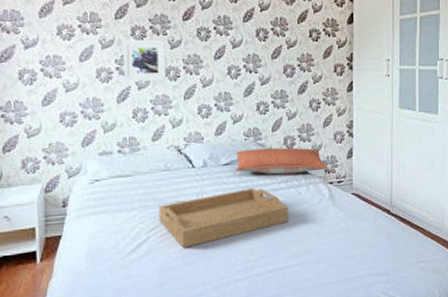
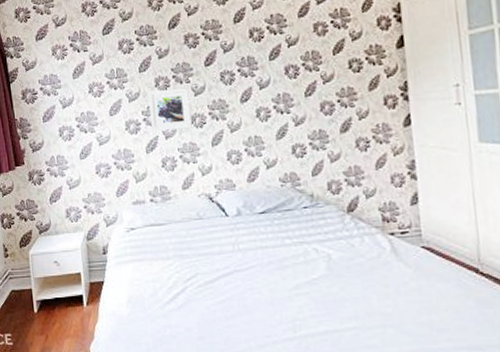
serving tray: present [158,188,289,248] -> none [193,239,341,300]
pillow: present [235,147,329,175] -> none [272,193,388,224]

